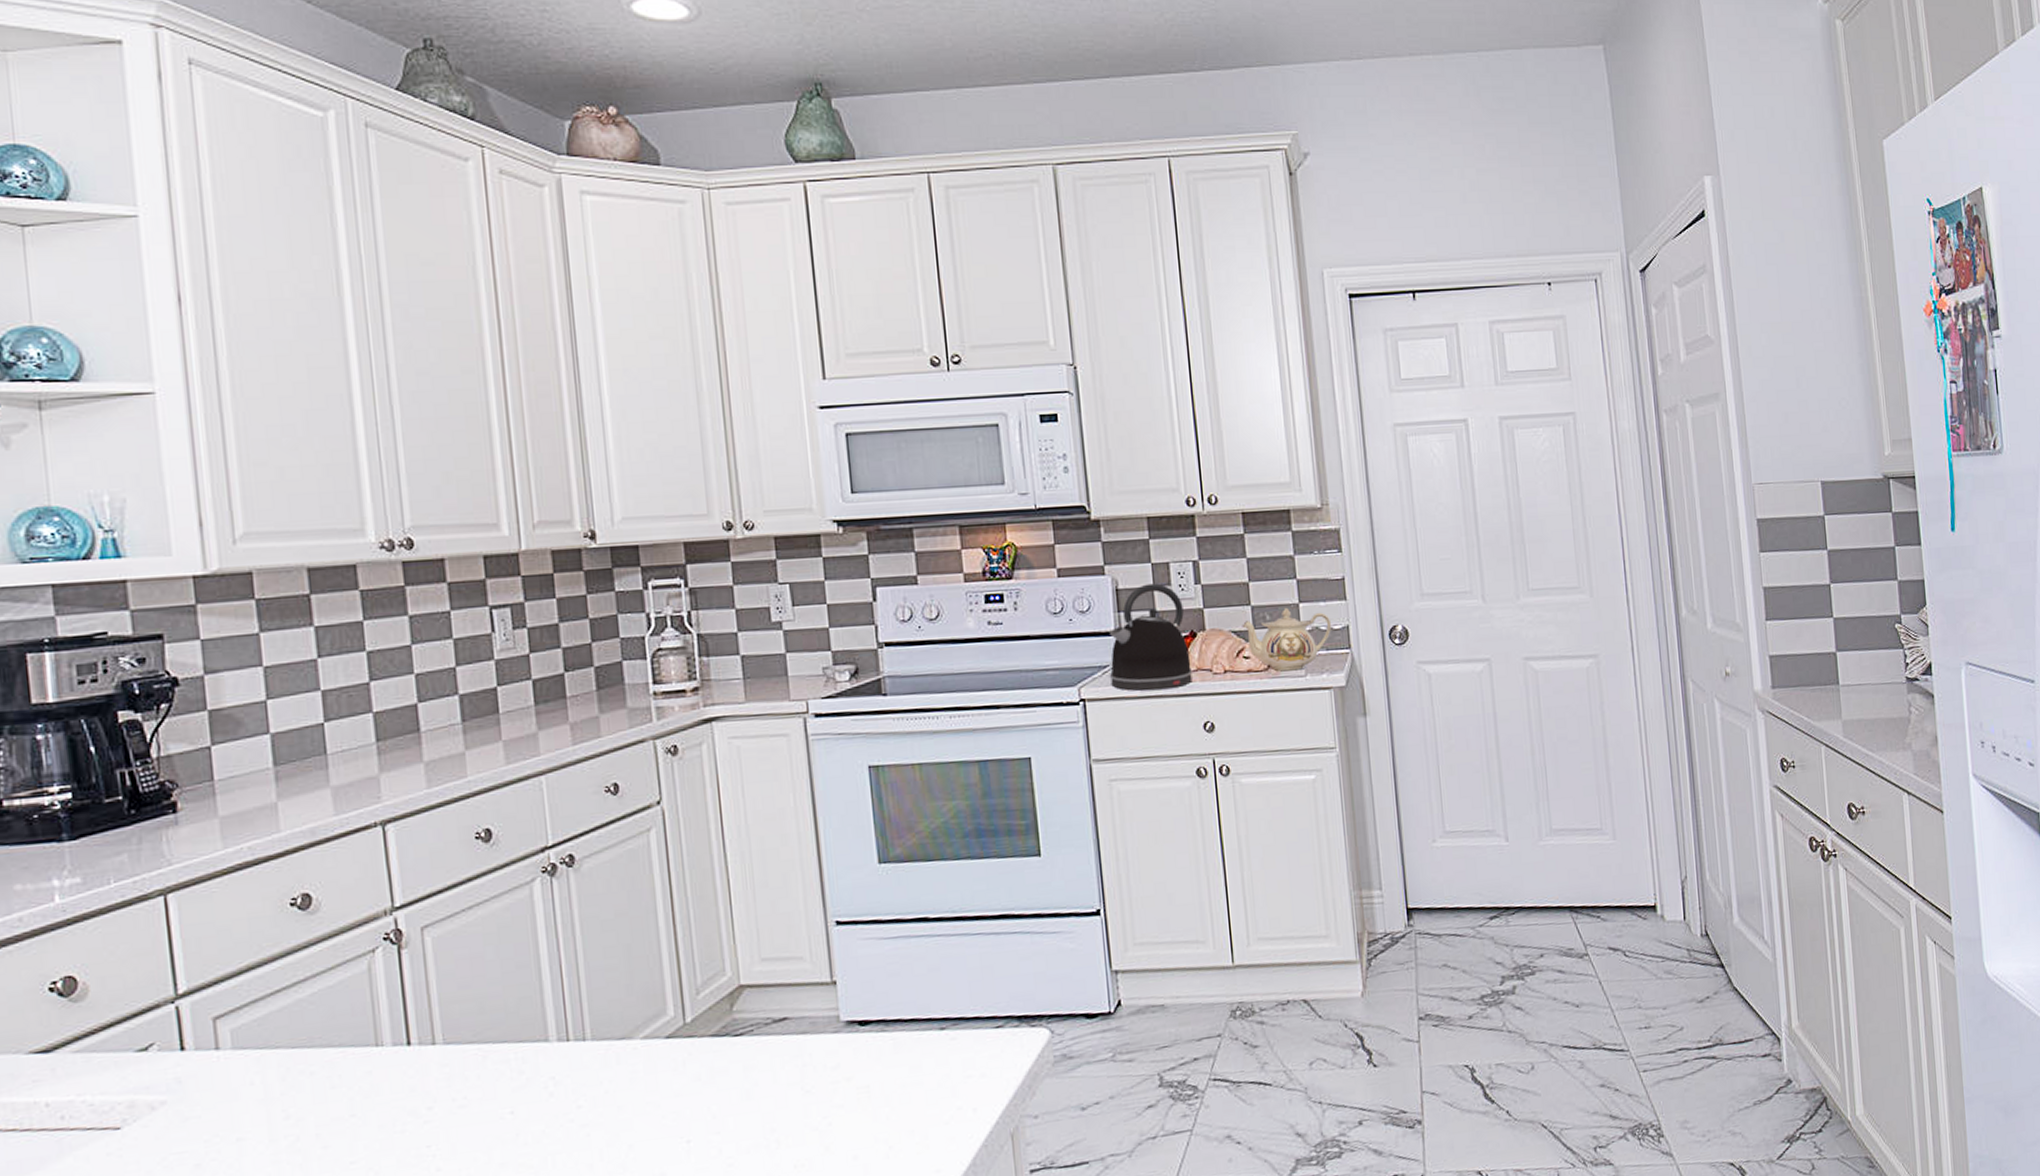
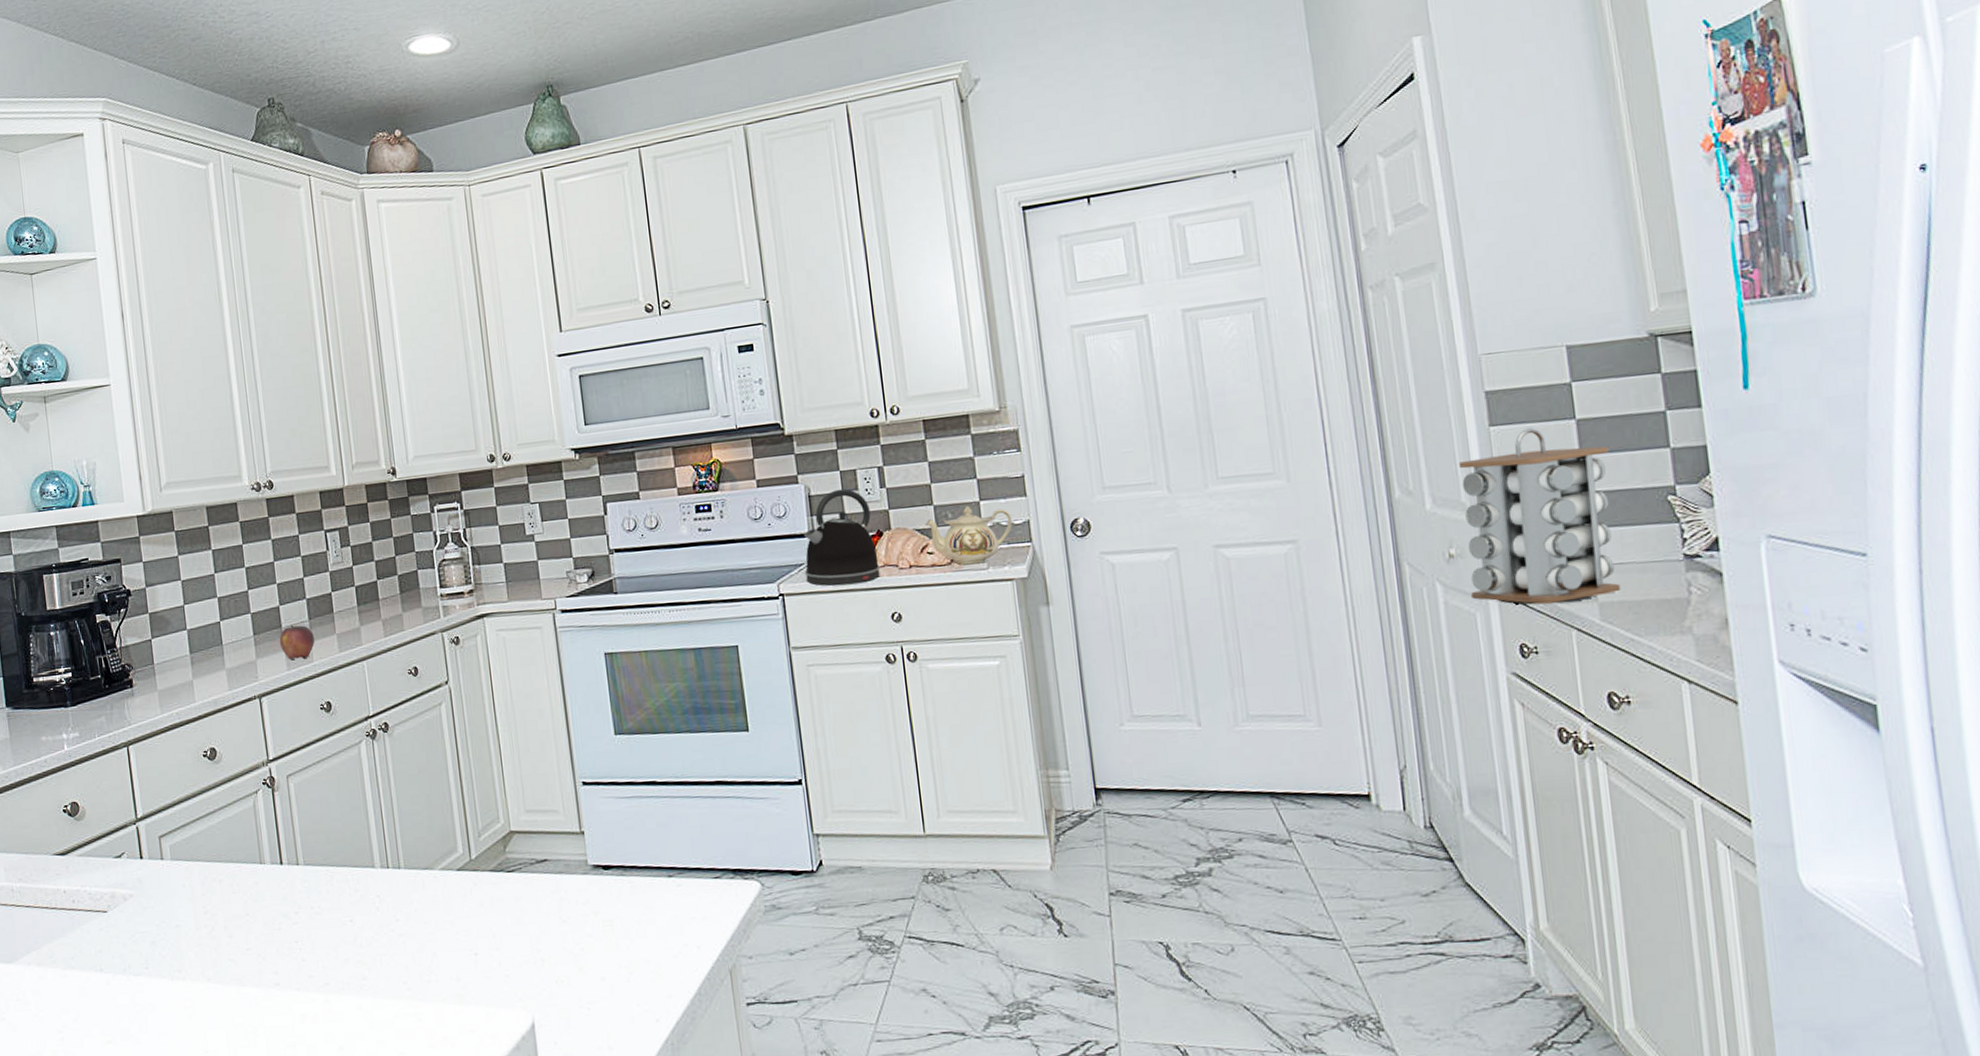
fruit: none [415,729,471,775] -> present [279,625,315,661]
spice rack: none [1734,556,1859,722] -> present [1458,428,1621,605]

